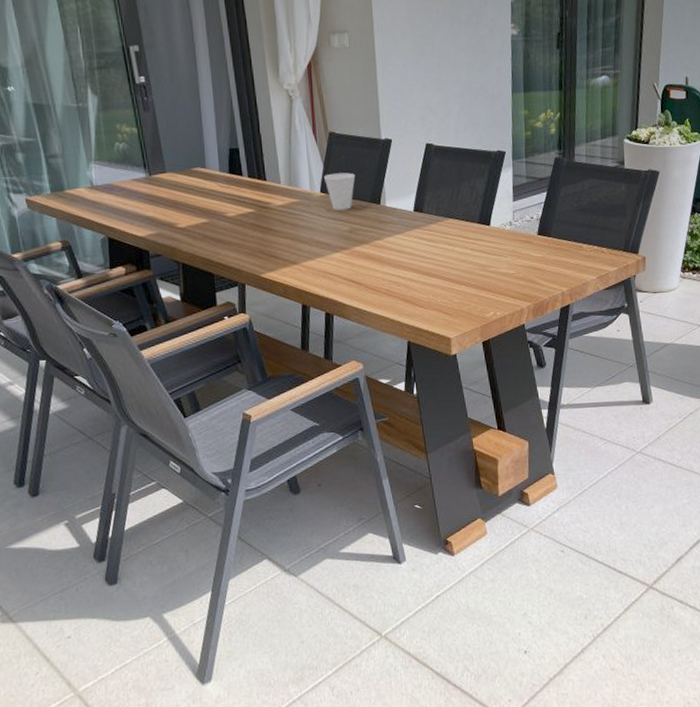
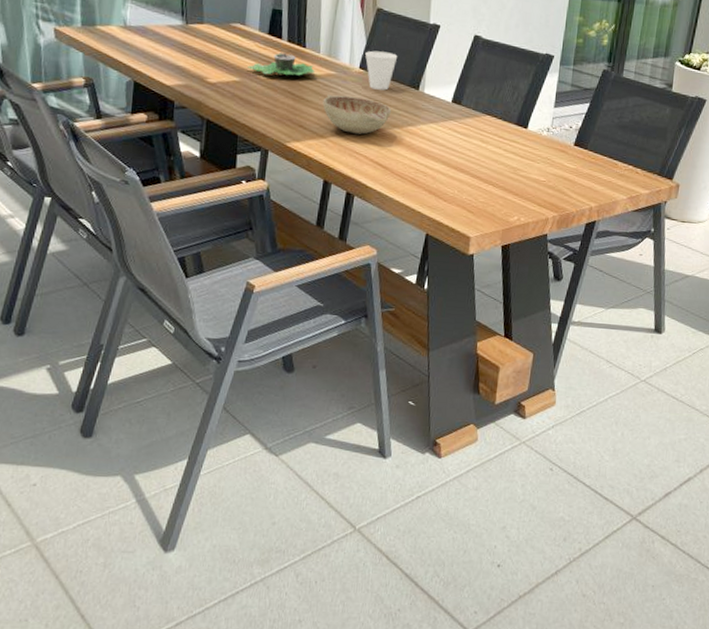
succulent planter: none [214,188,278,212] -> present [247,52,315,76]
decorative bowl: none [290,220,358,256] -> present [322,95,392,135]

